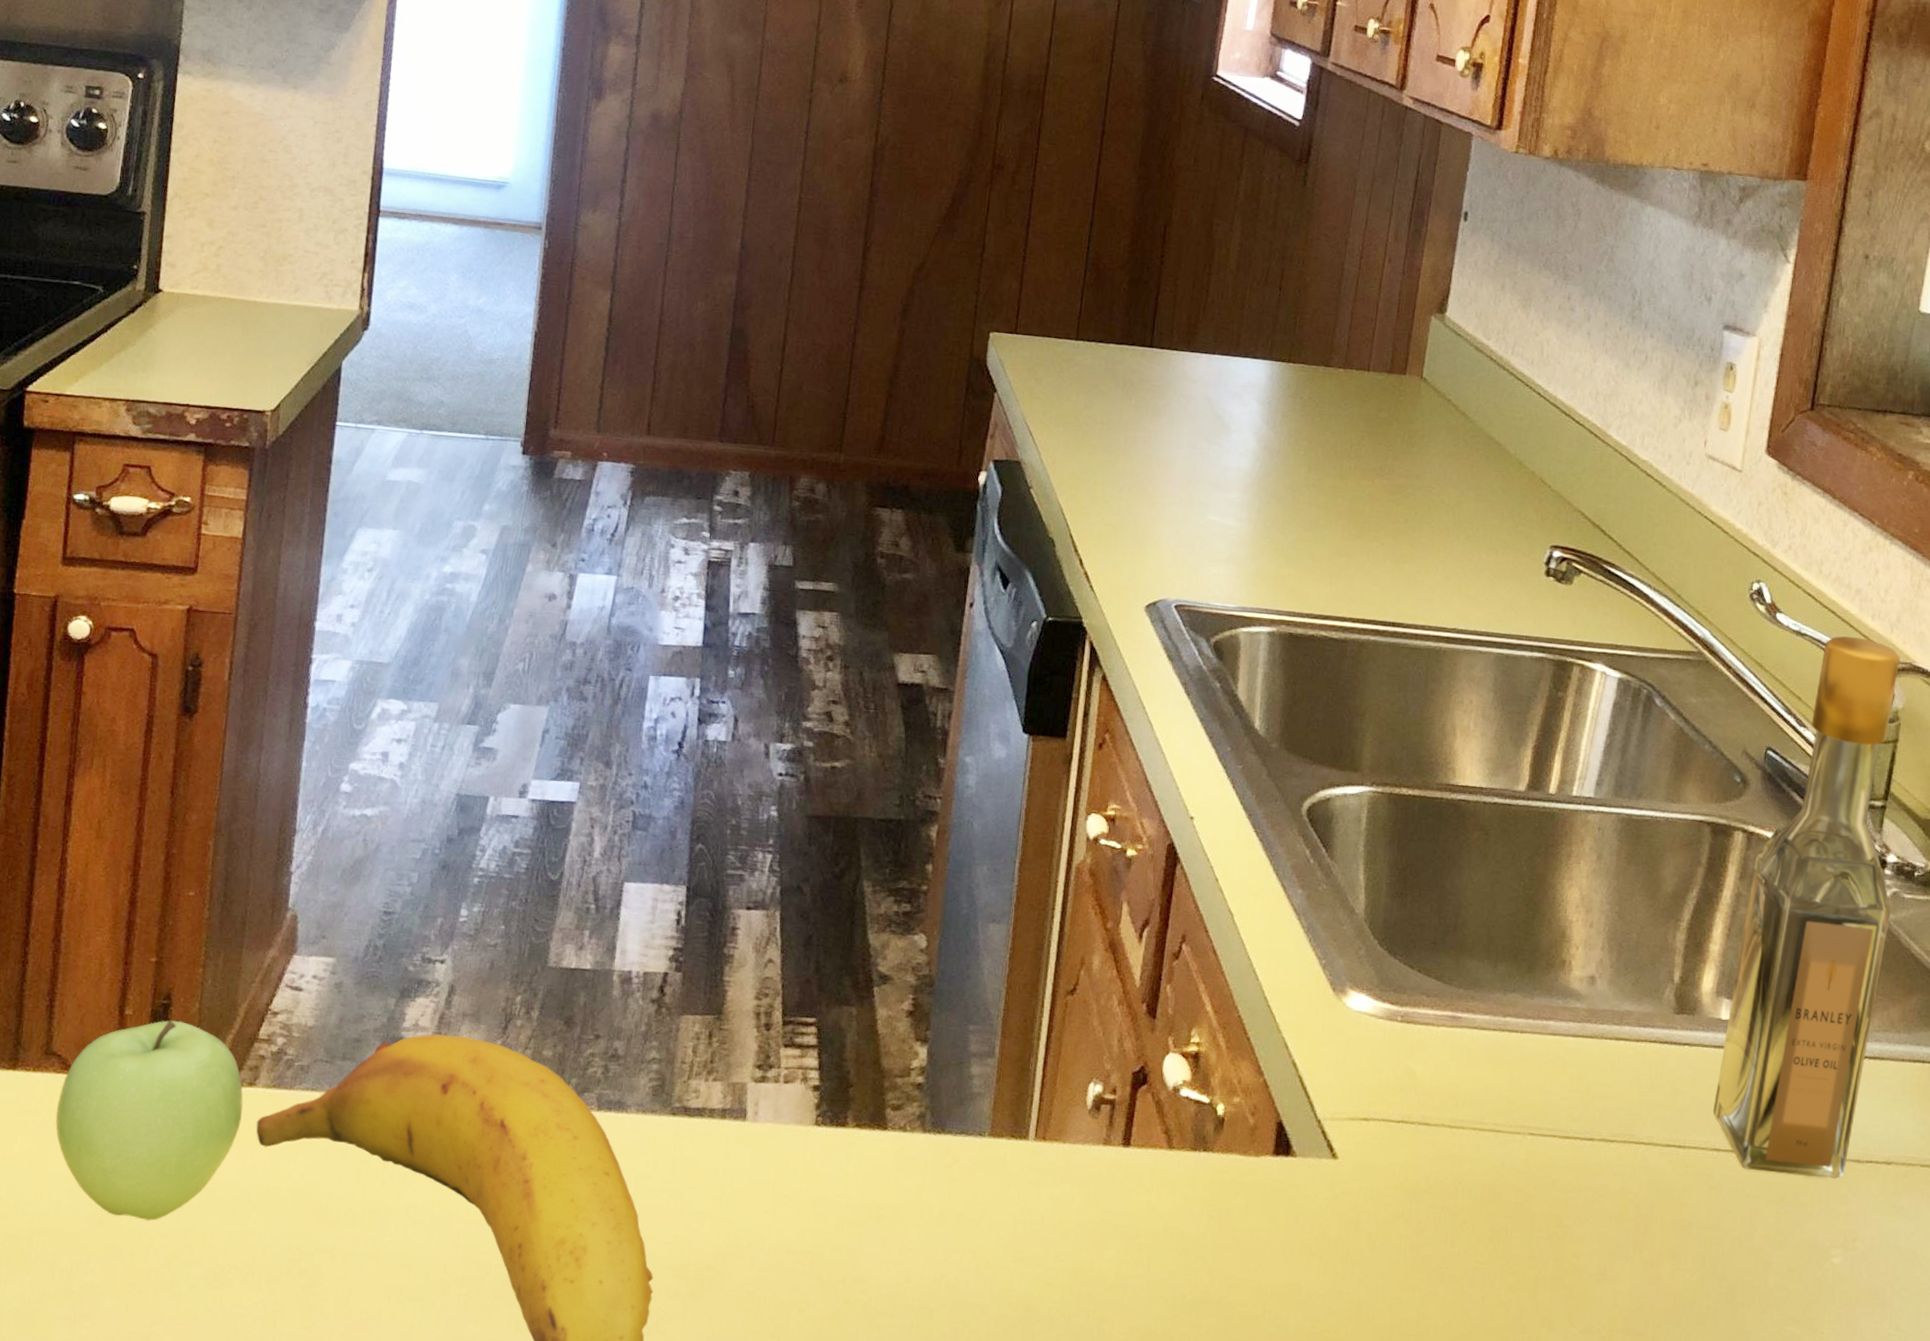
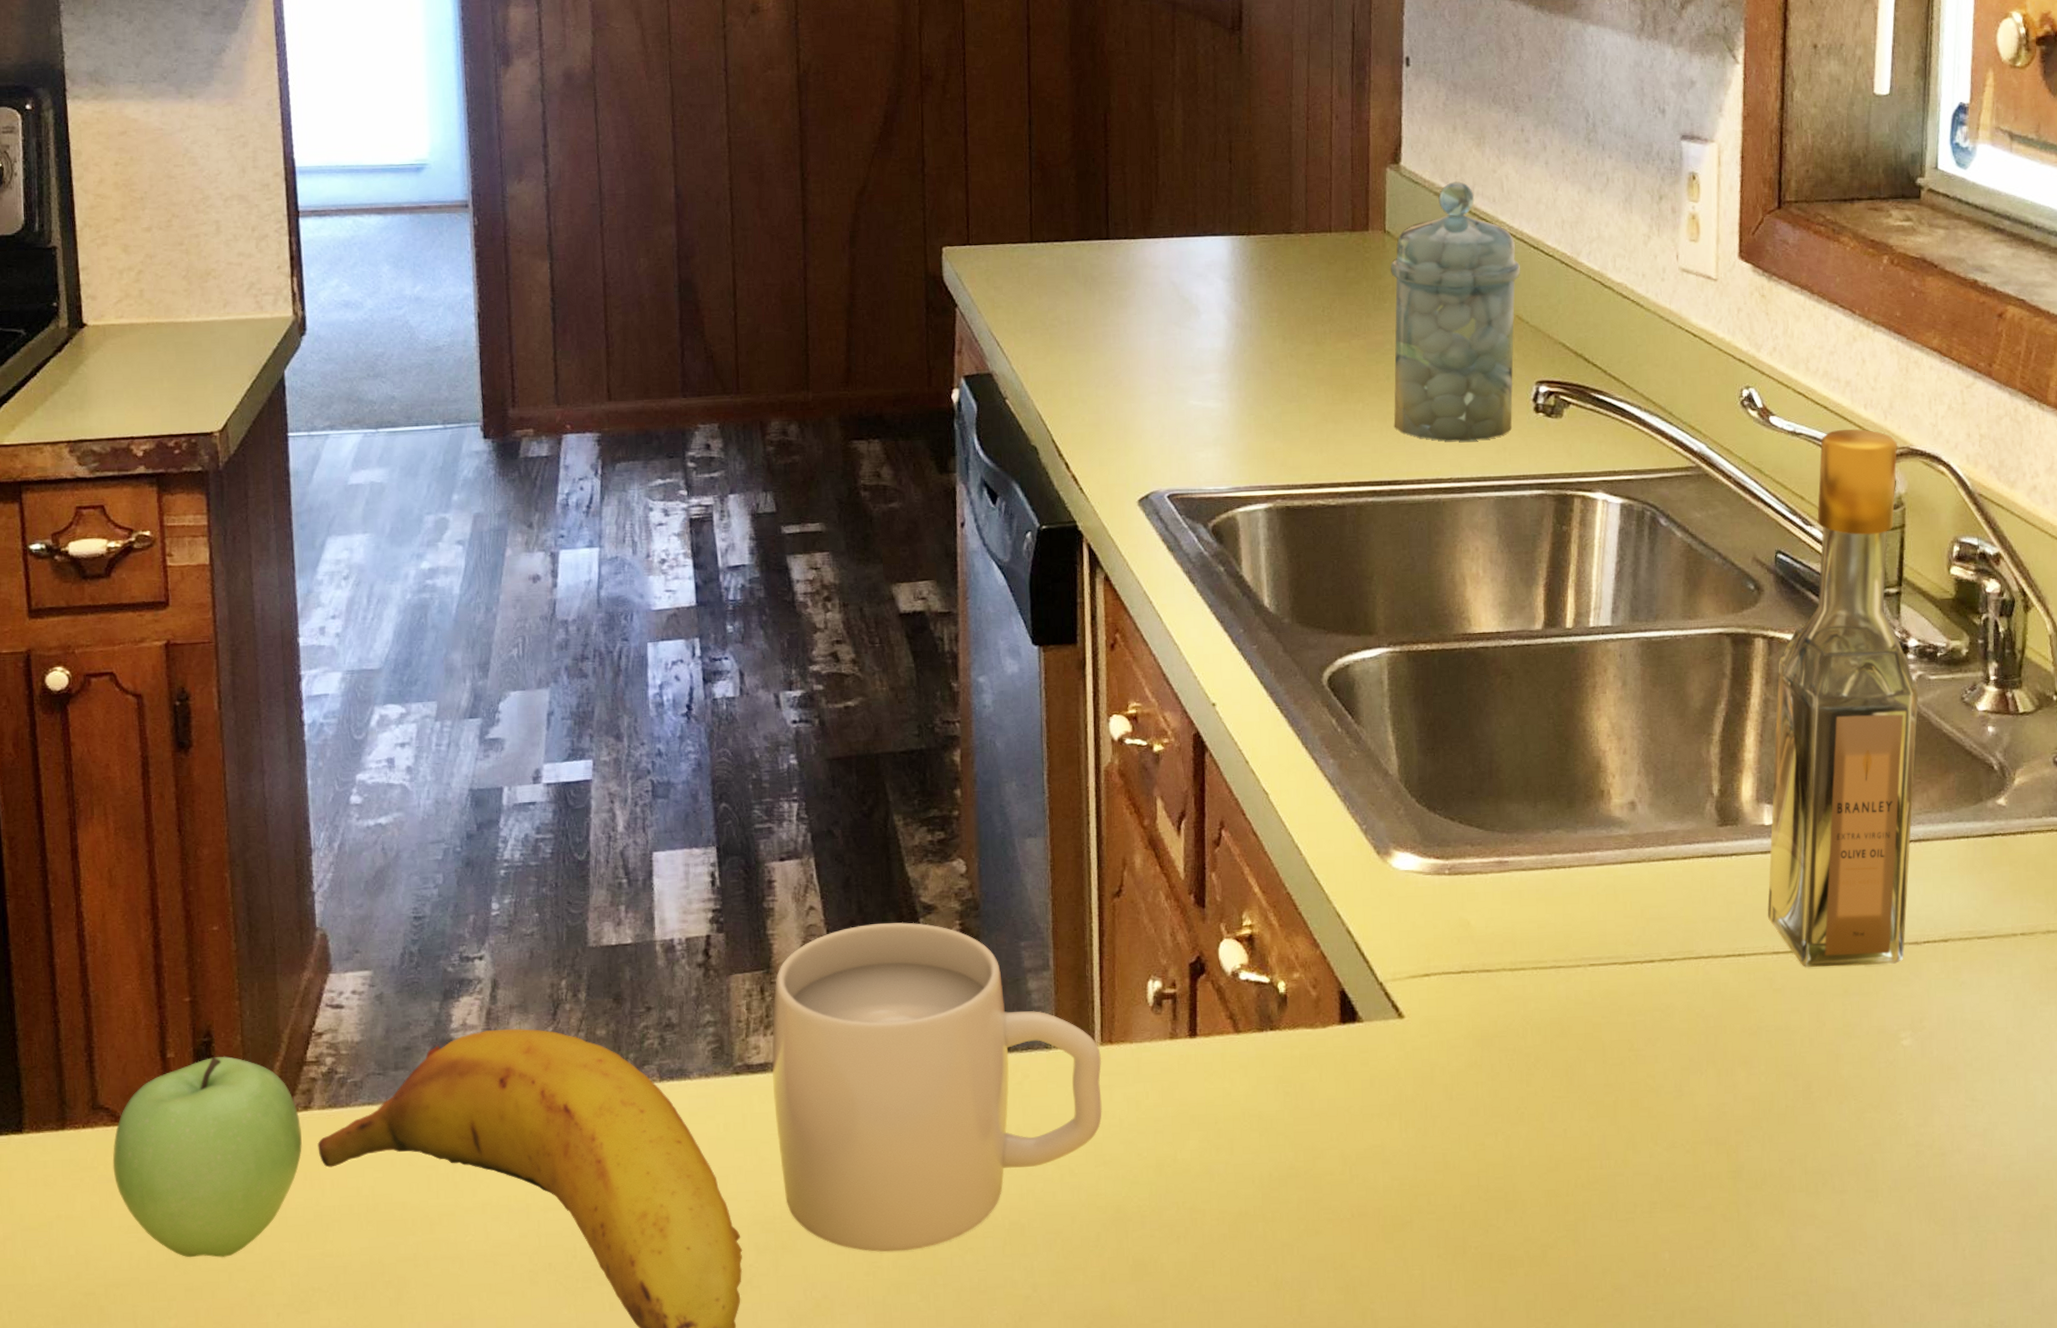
mug: none [703,985,1034,1318] -> present [772,922,1102,1252]
canister: none [1405,339,1550,596] -> present [1391,181,1521,441]

